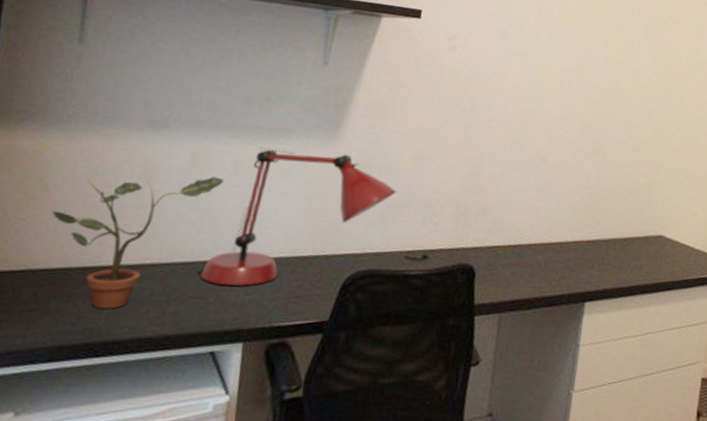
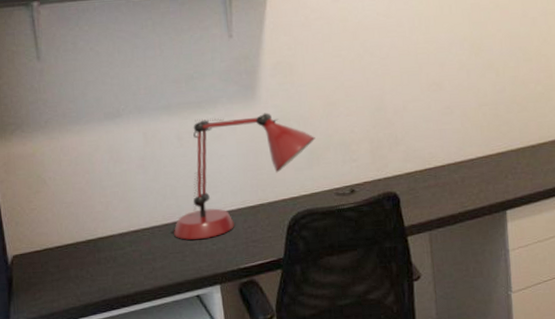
potted plant: present [52,176,225,309] -> none [53,150,174,272]

